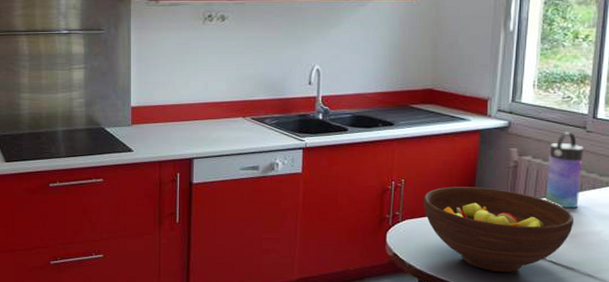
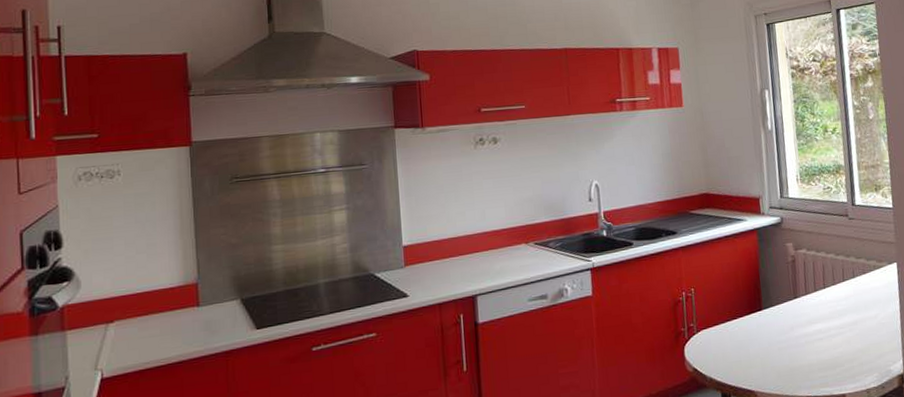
fruit bowl: present [423,186,575,273] -> none [714,285,853,372]
water bottle: present [545,131,583,209] -> none [820,221,854,297]

